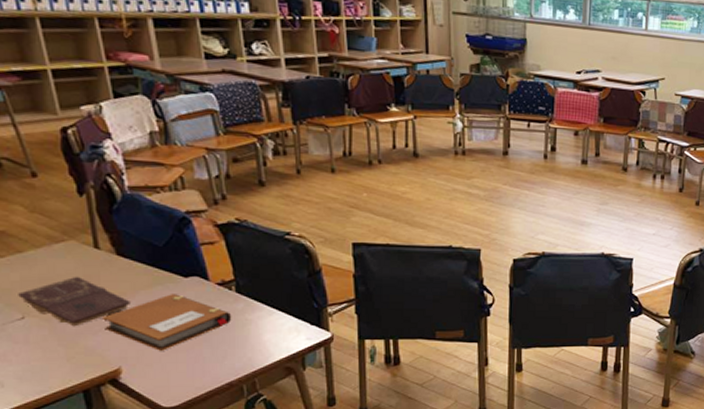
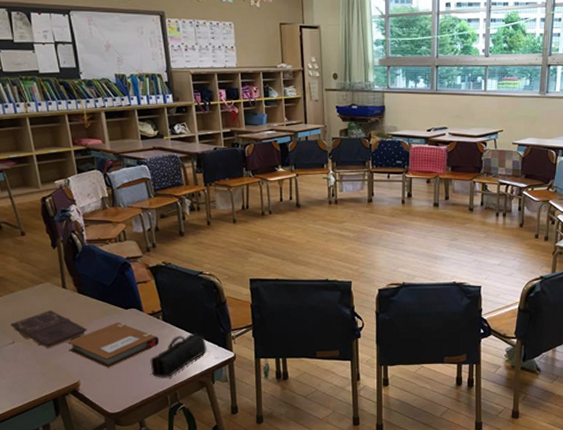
pencil case: none [219,308,297,363] -> present [150,333,208,378]

